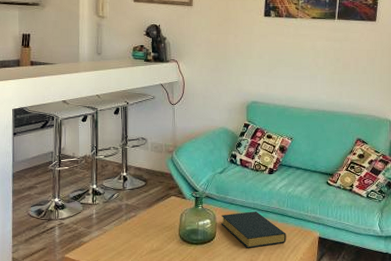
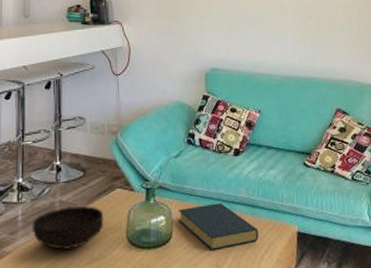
bowl: none [103,209,161,242] -> present [32,206,104,250]

